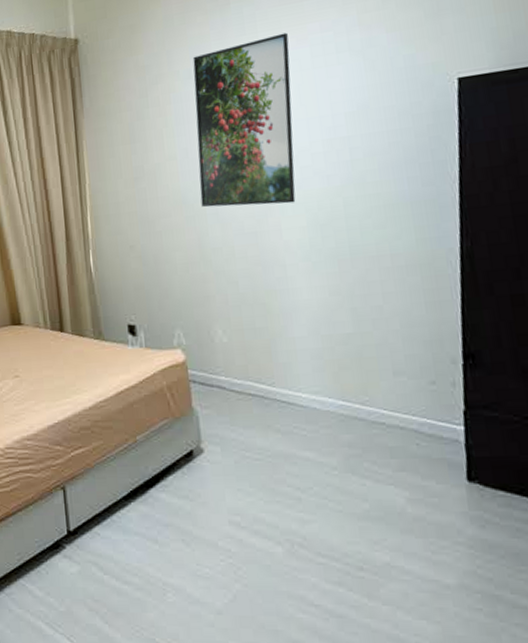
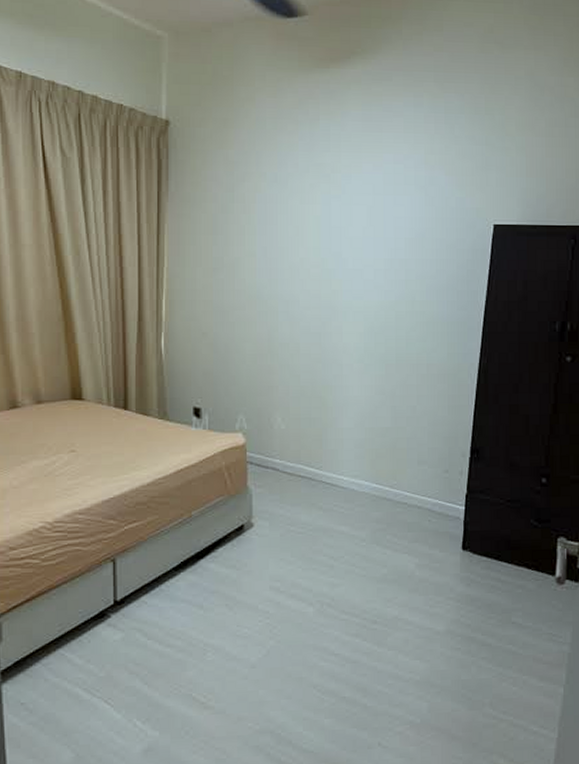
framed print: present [192,32,296,208] -> none [274,157,366,311]

